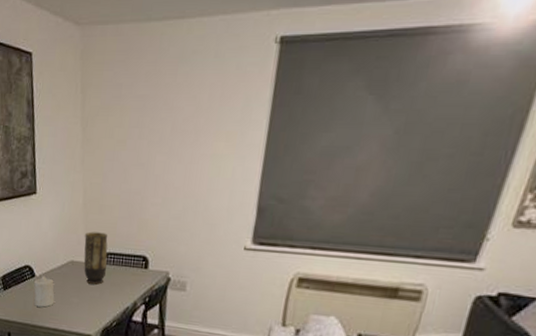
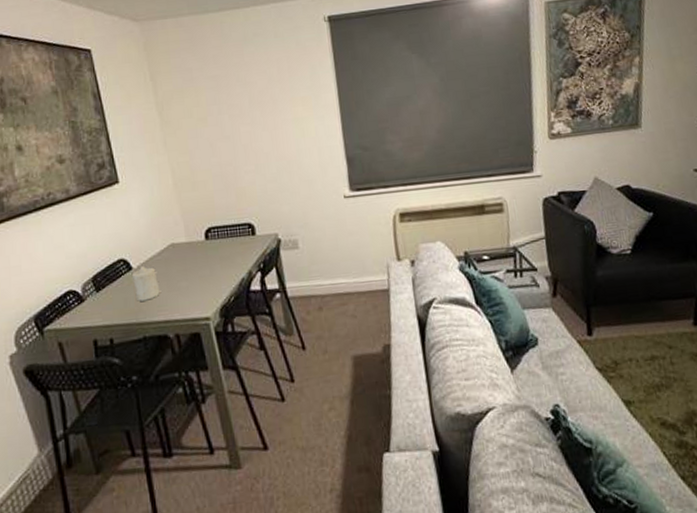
vase: present [84,231,108,285] -> none [181,208,212,264]

